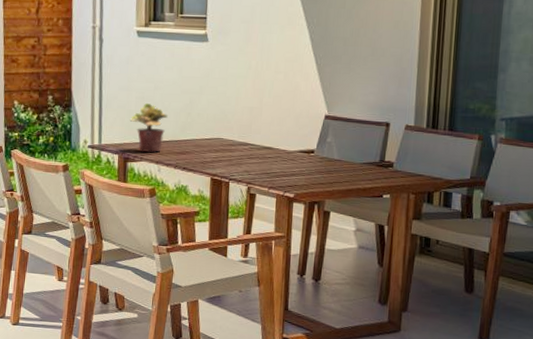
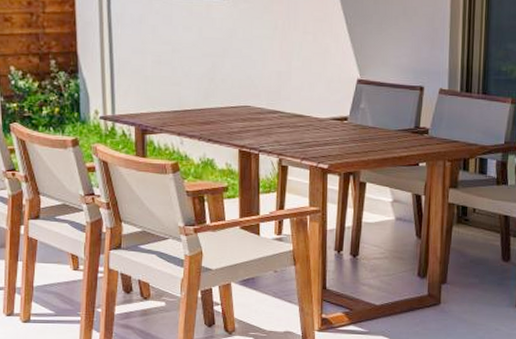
potted plant: present [129,103,168,153] -> none [146,68,189,124]

